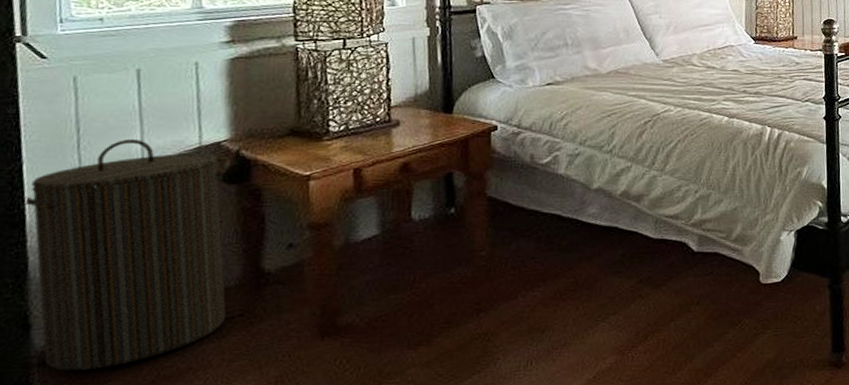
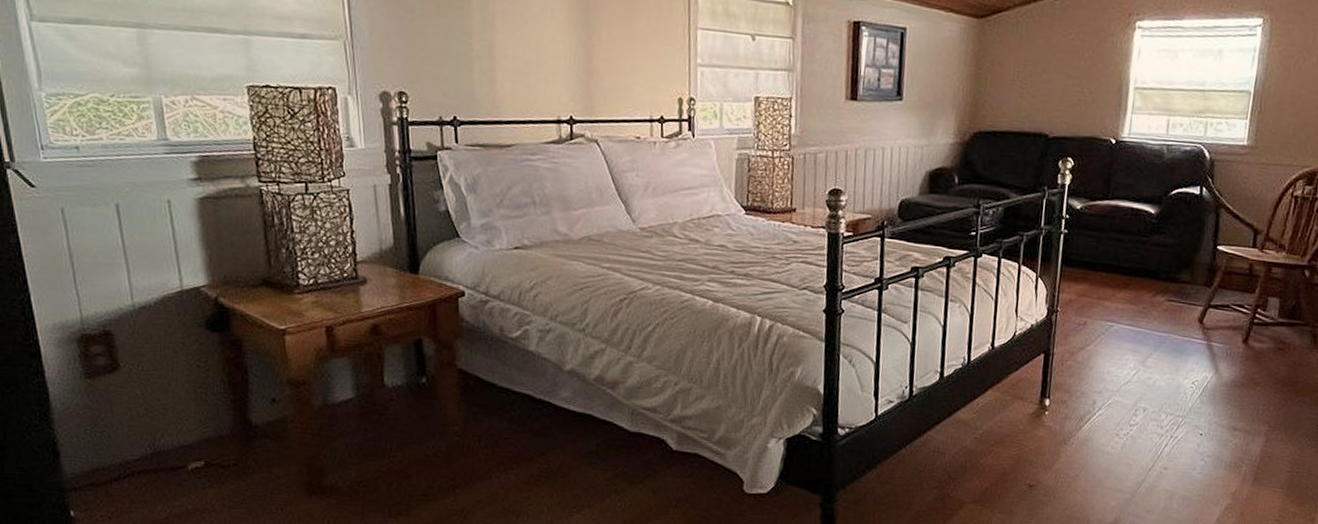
laundry hamper: present [23,139,231,371] -> none [36,277,223,500]

